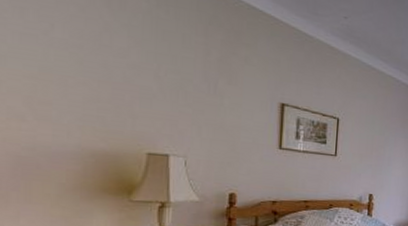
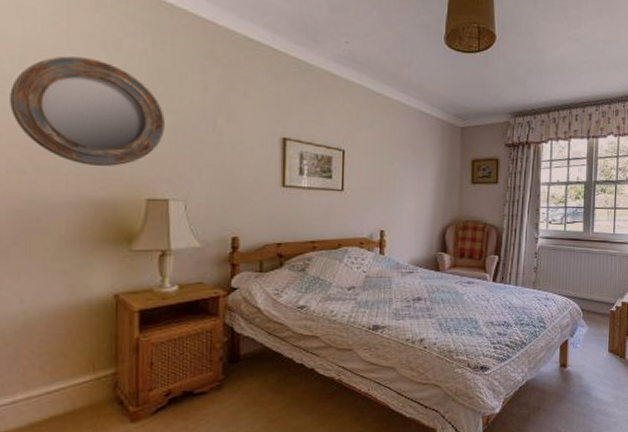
home mirror: none [11,9,167,120] -> present [10,56,165,167]

